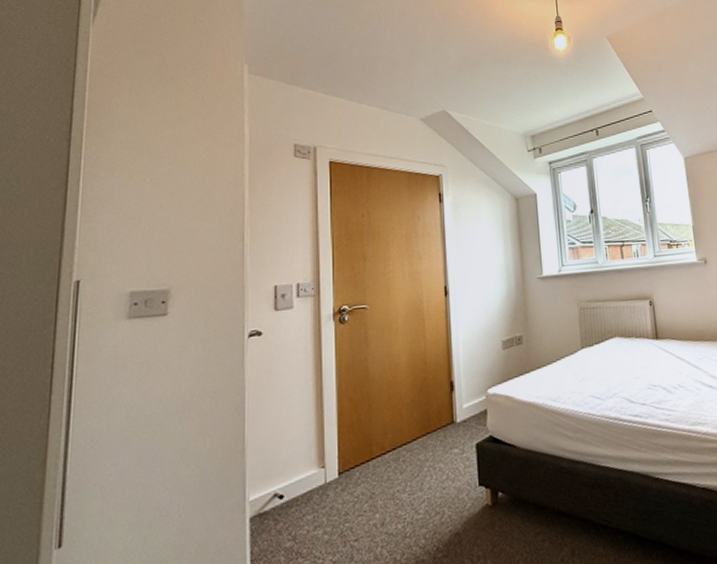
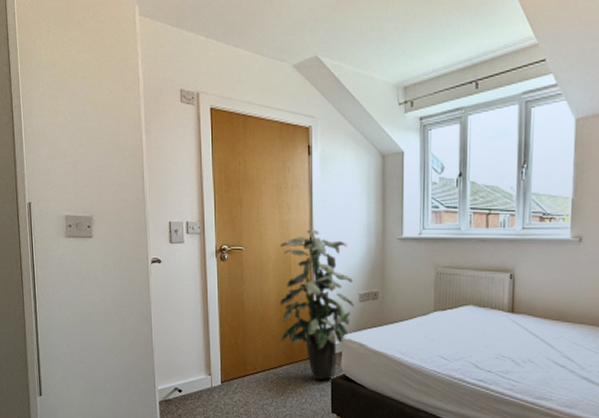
indoor plant: none [410,277,497,449] -> present [279,229,354,380]

